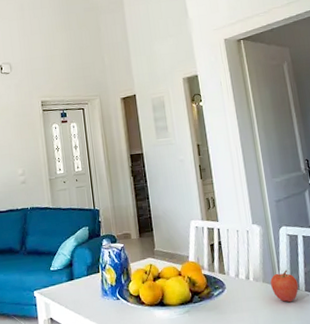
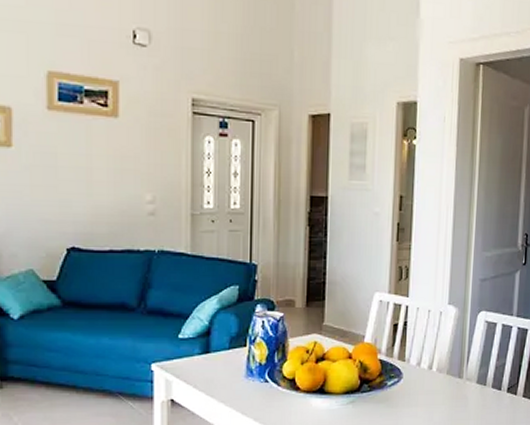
apple: present [270,270,299,303] -> none [455,362,486,399]

